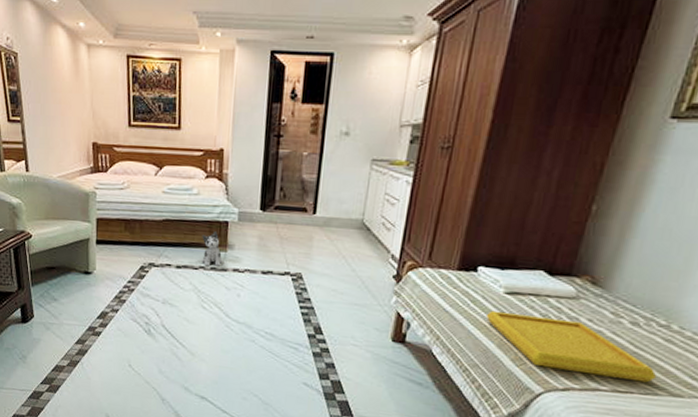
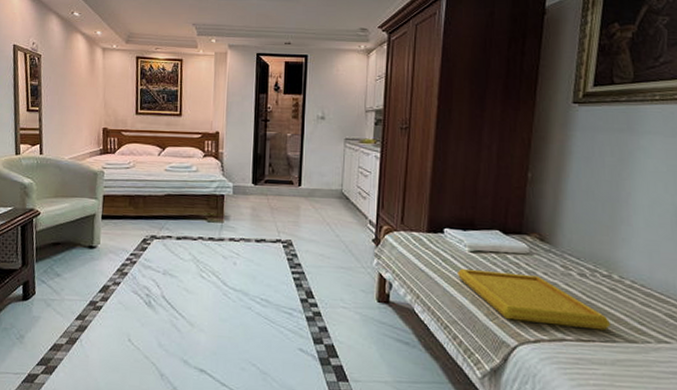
plush toy: present [201,231,223,267] -> none [200,204,220,237]

